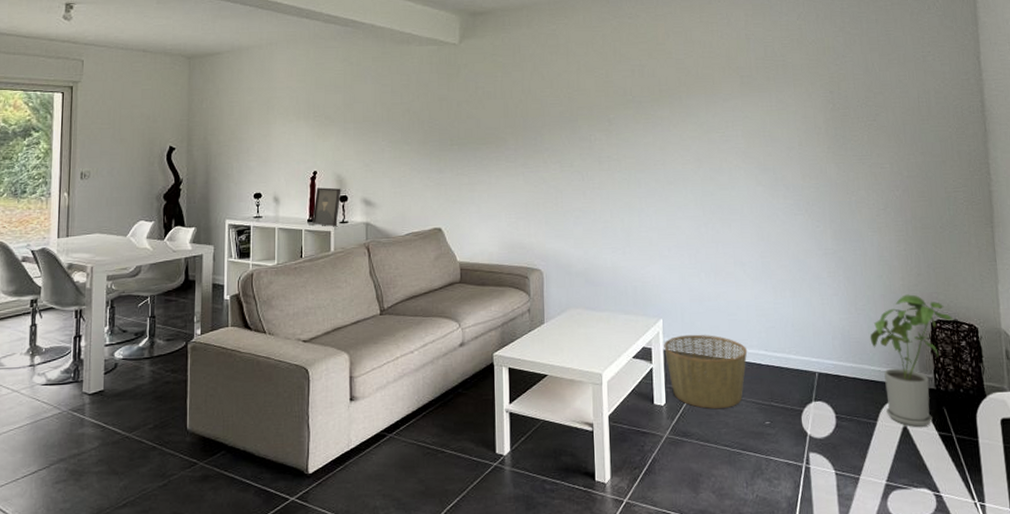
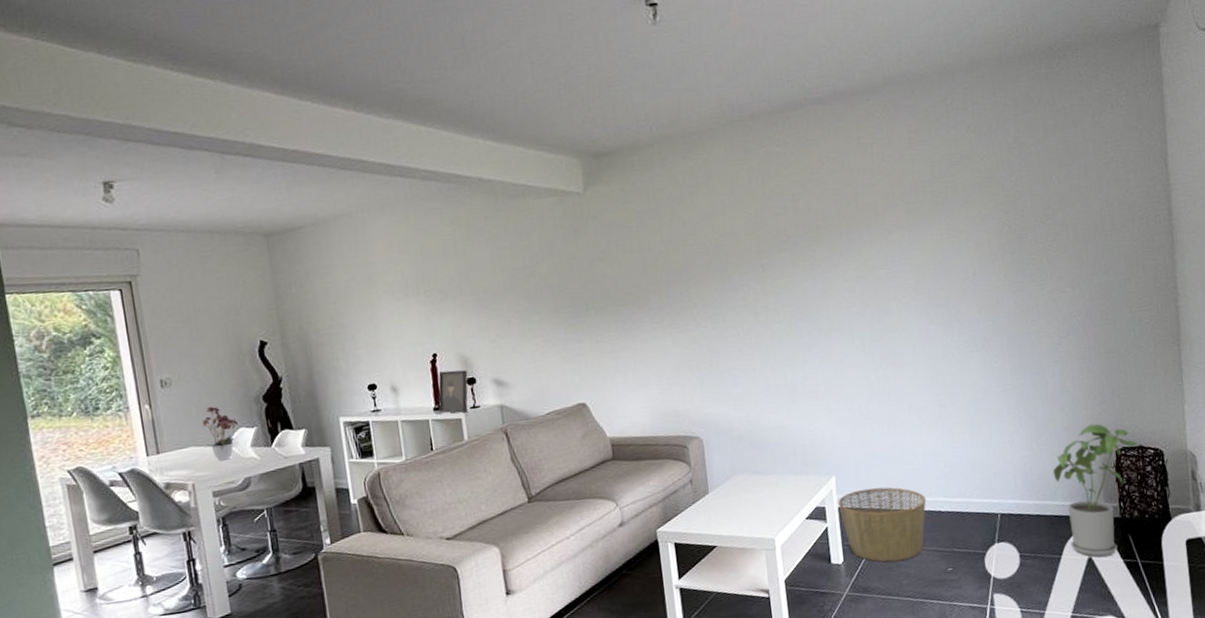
flower arrangement: none [109,199,140,248] -> present [202,406,239,461]

